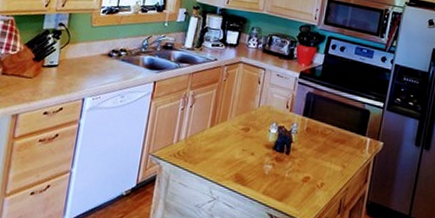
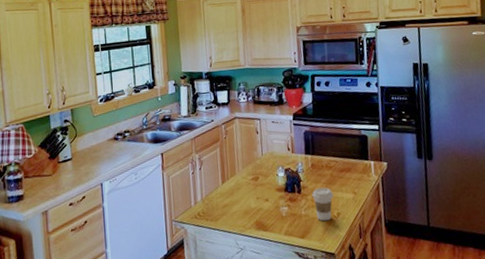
coffee cup: none [299,153,322,189] -> present [312,187,334,221]

